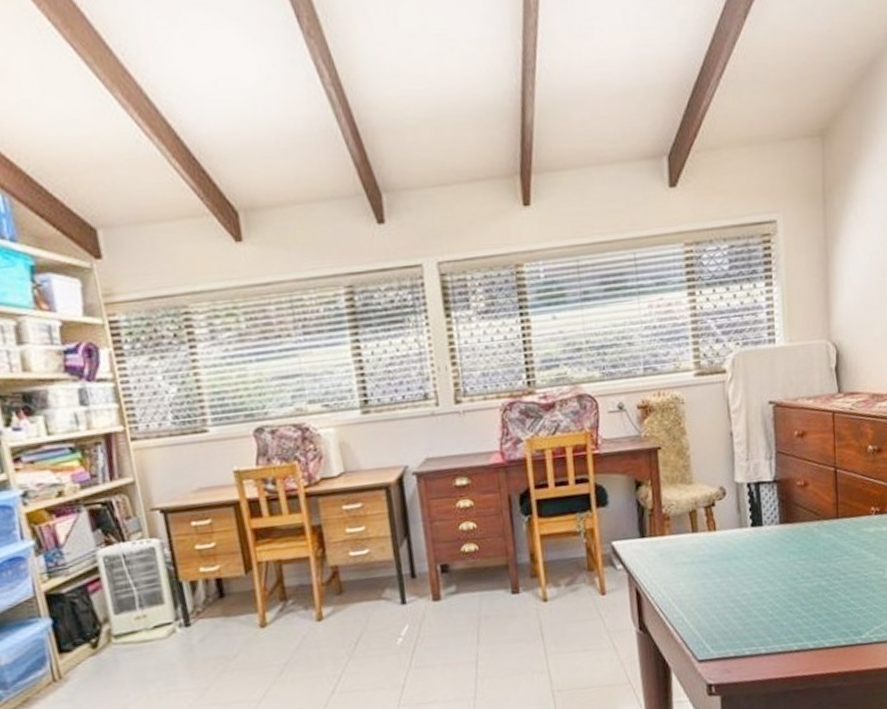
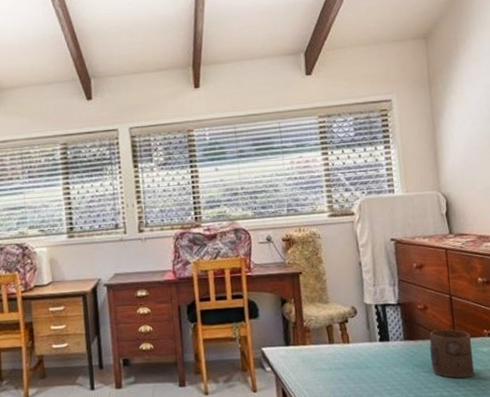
cup: none [808,508,858,565] -> present [429,329,475,379]

